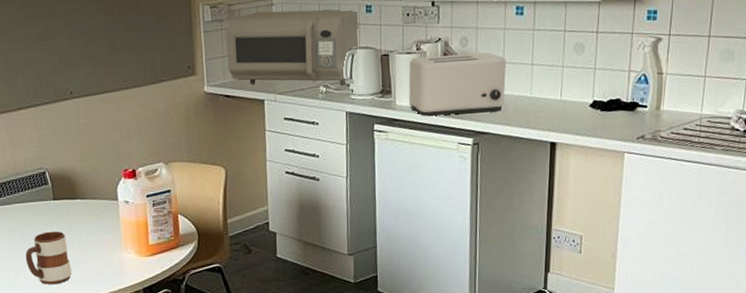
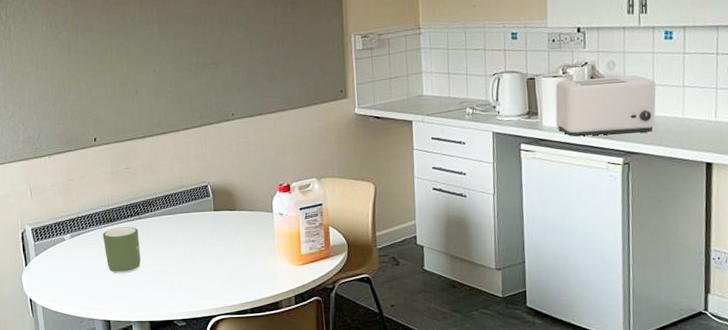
mug: present [25,231,72,285] -> none [187,239,229,289]
microwave: present [226,9,360,86] -> none [376,36,505,108]

